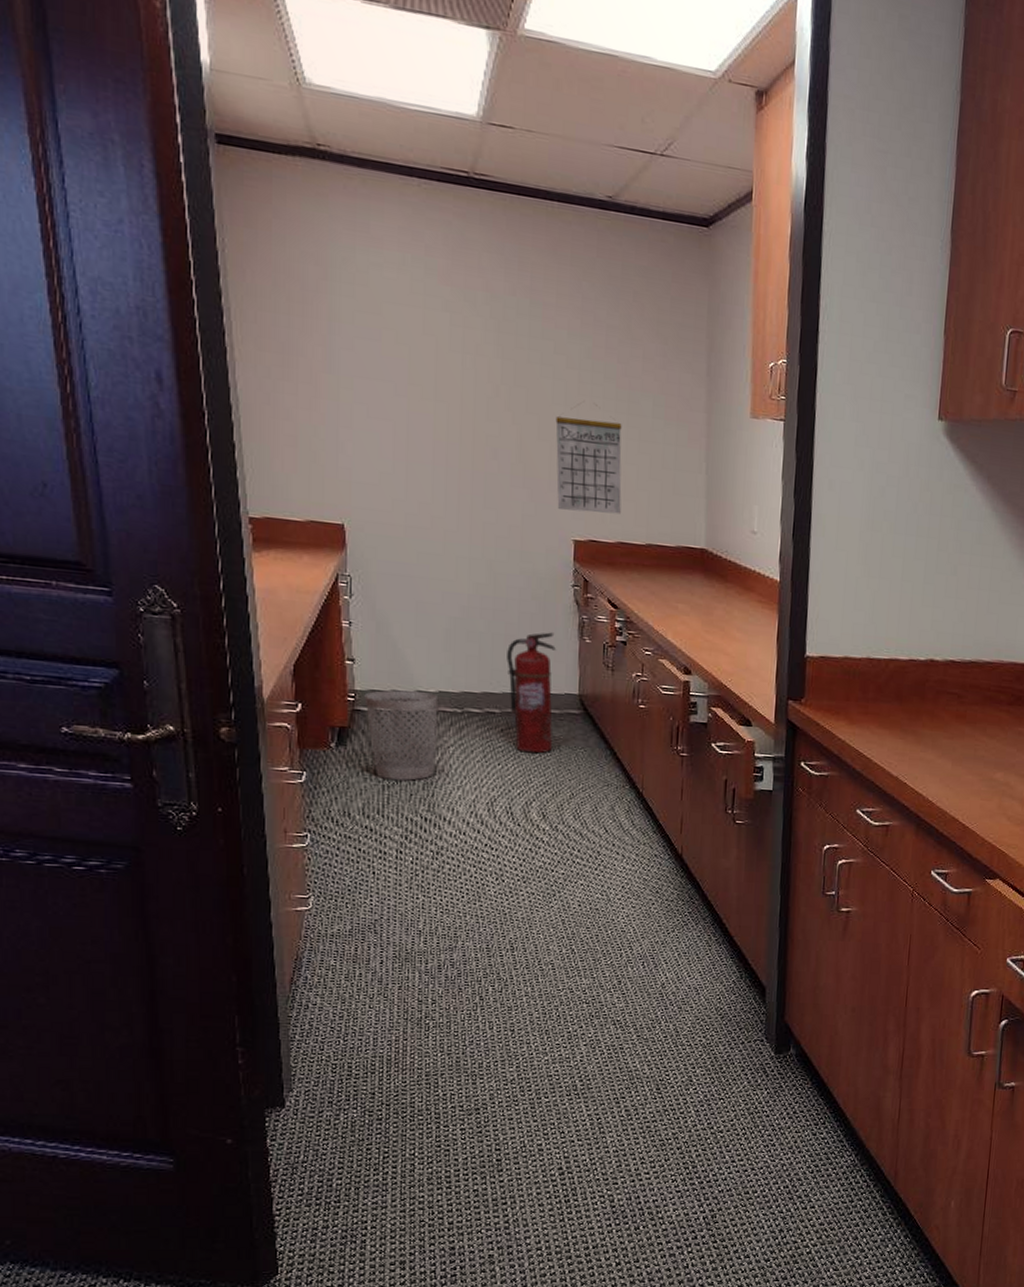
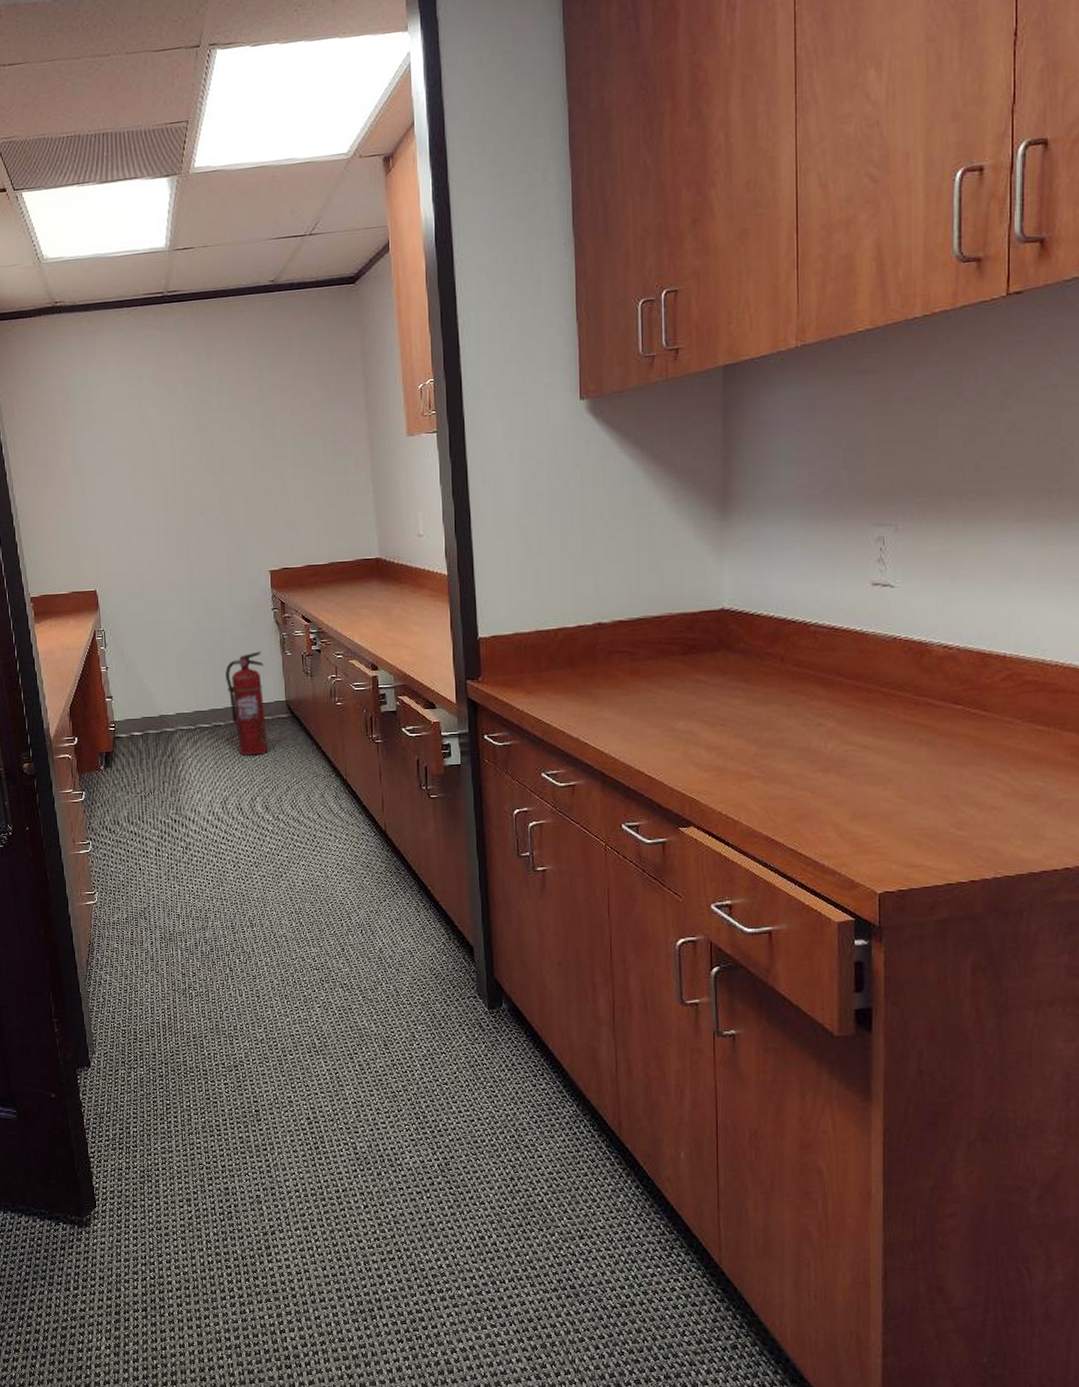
wastebasket: present [364,690,437,782] -> none [122,715,179,791]
calendar: present [555,405,622,515] -> none [246,454,306,547]

